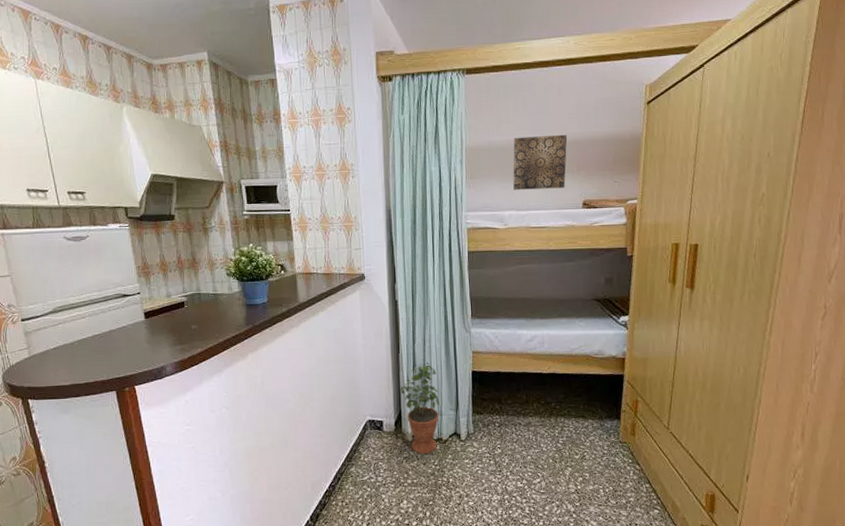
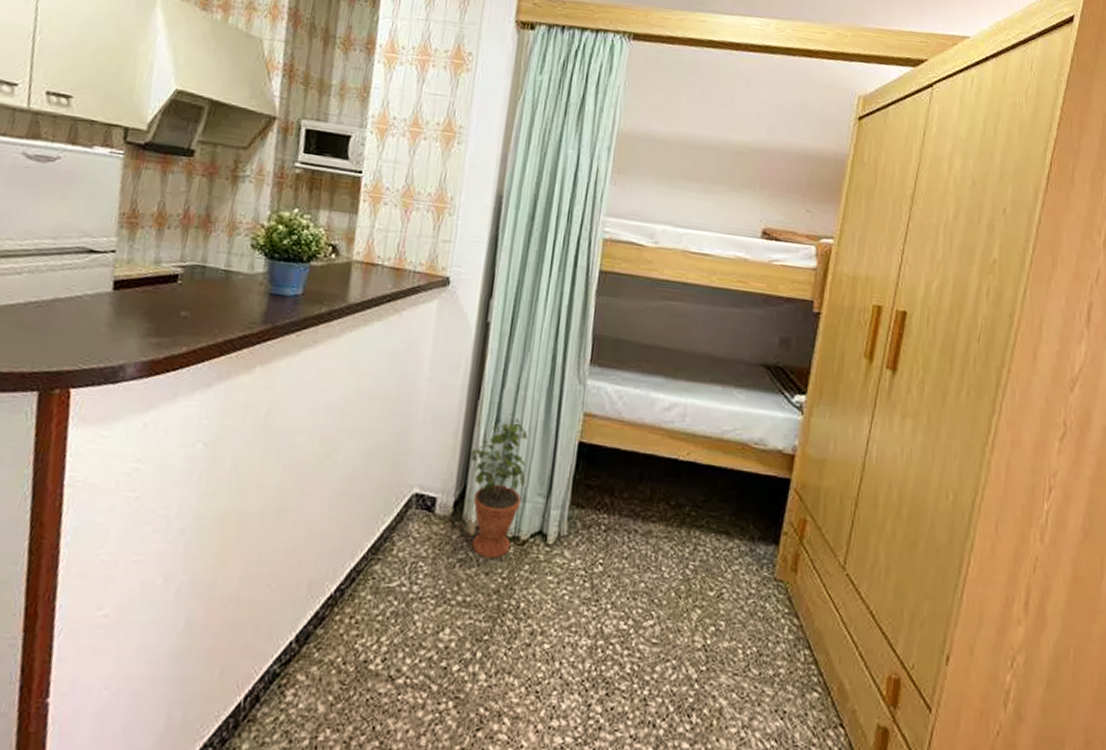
wall art: present [513,134,568,190] -> none [673,130,753,208]

